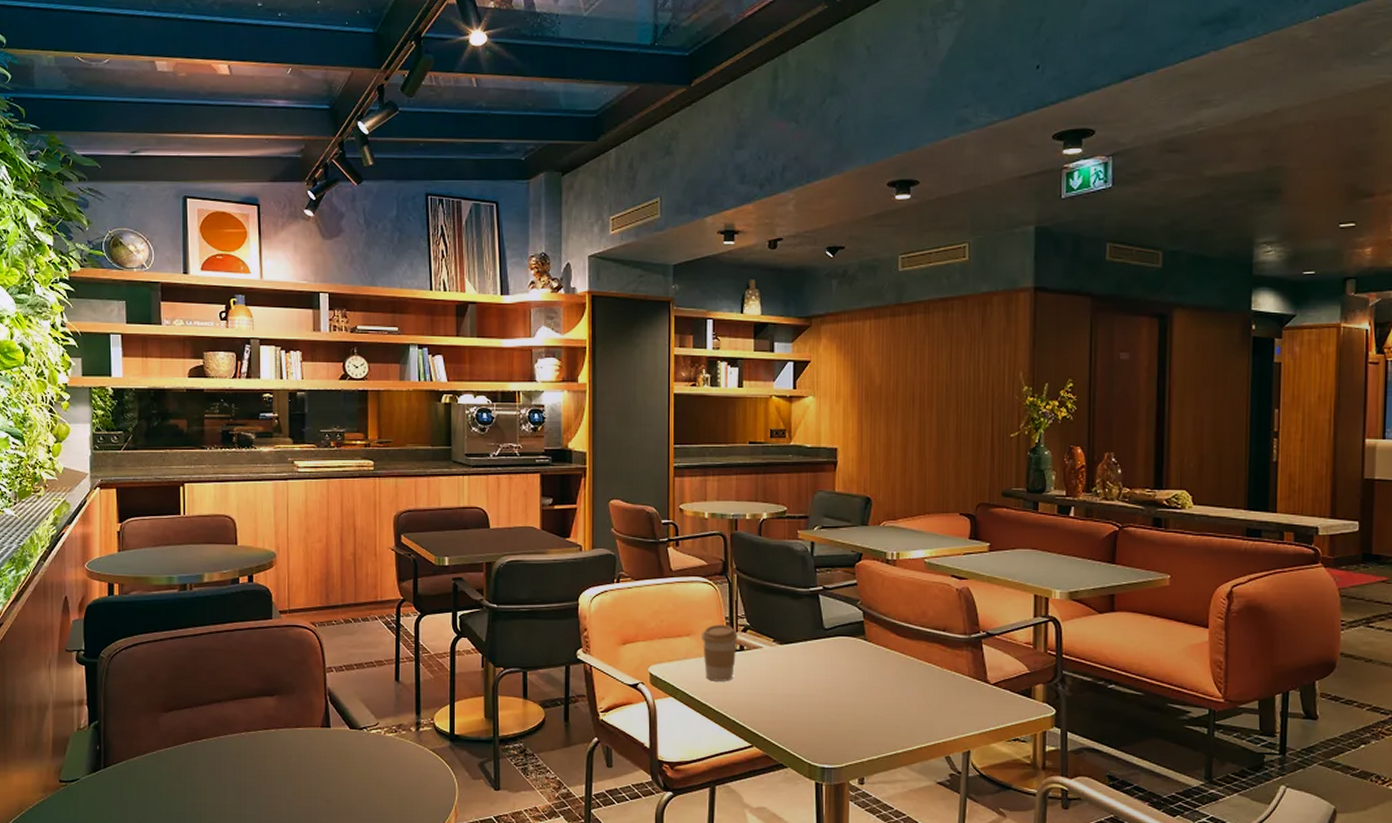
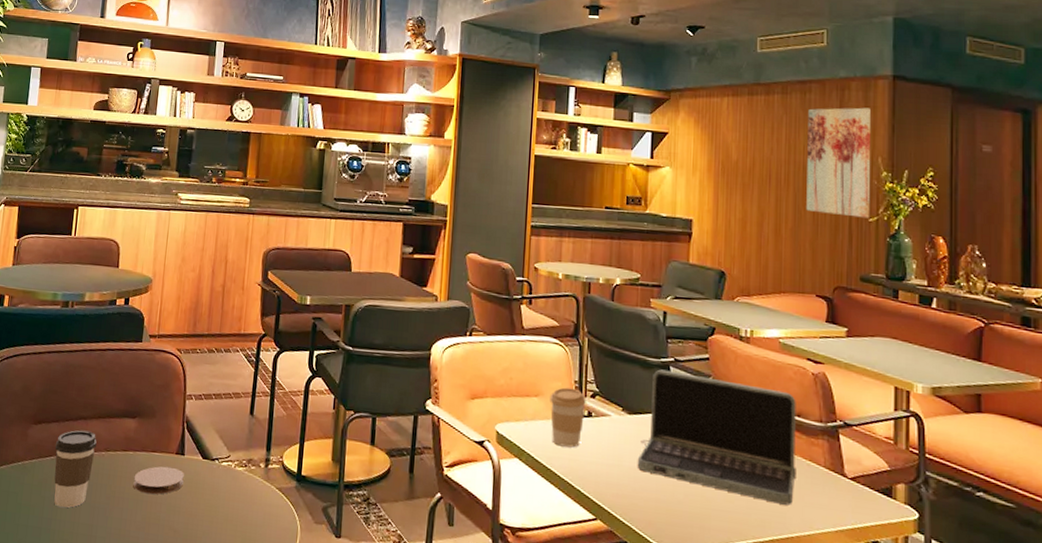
coffee cup: none [190,713,235,792] -> present [54,430,97,508]
coaster: none [279,740,332,769] -> present [133,466,184,495]
laptop: none [790,598,942,715] -> present [637,369,796,505]
wall art: none [949,322,1012,434] -> present [806,107,871,218]

